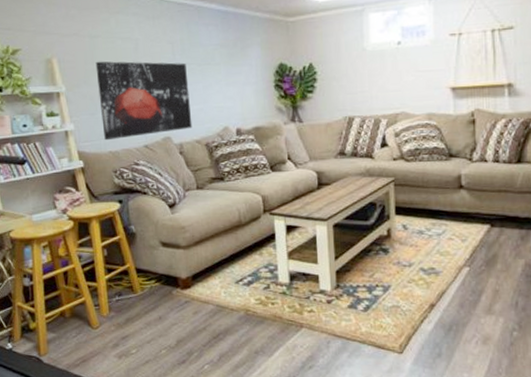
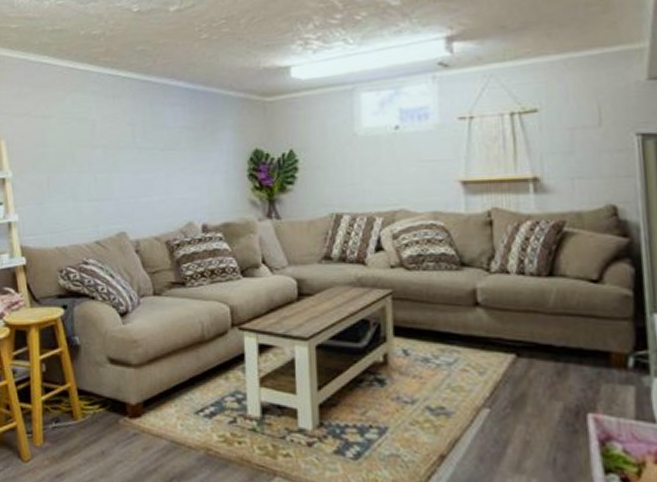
wall art: present [95,61,193,141] -> none [47,144,152,235]

